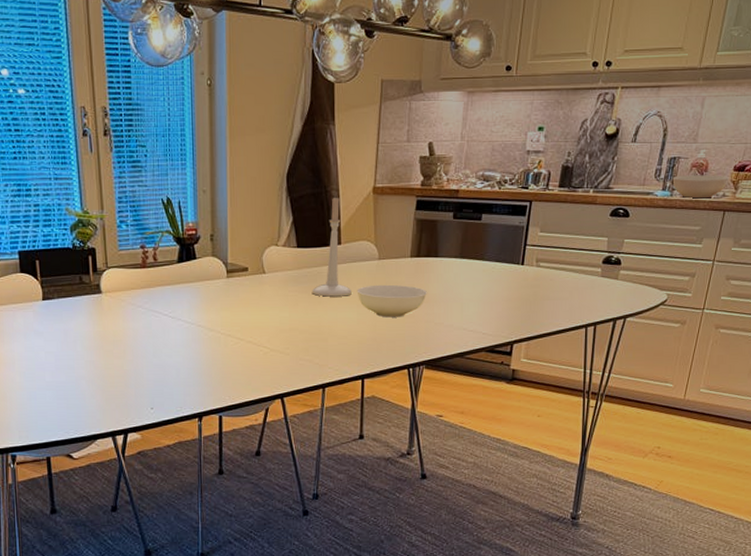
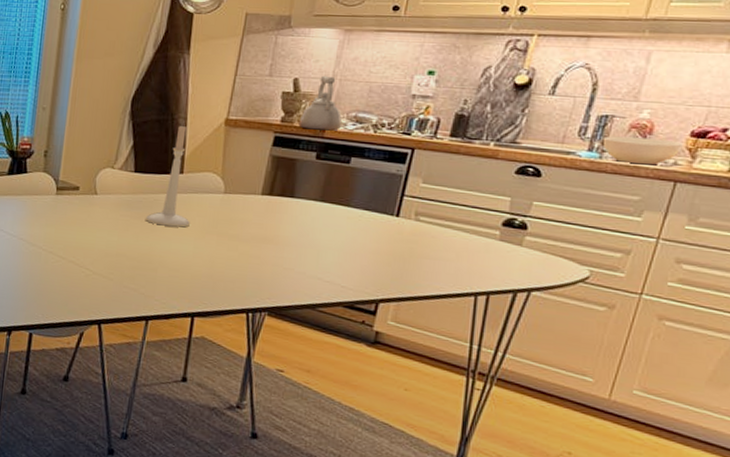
bowl: present [356,284,427,318] -> none [195,219,277,257]
kettle: none [436,138,471,191] -> present [298,75,342,131]

